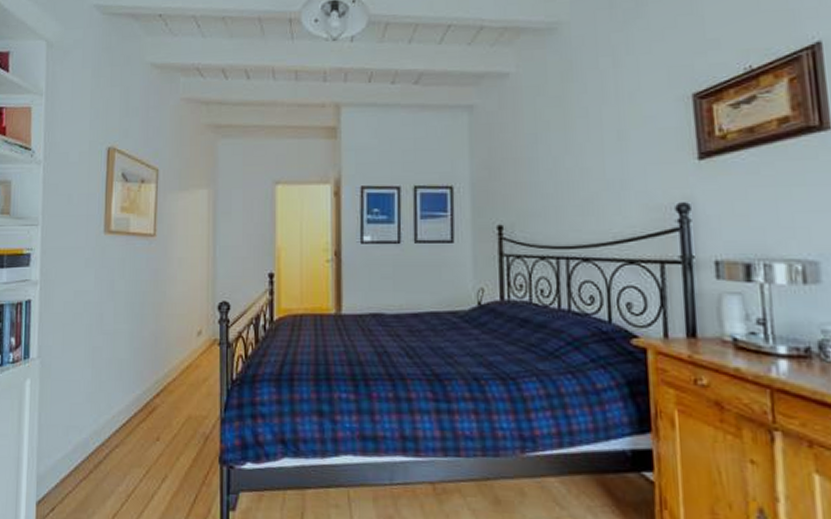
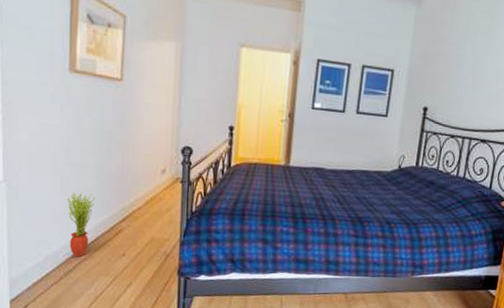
potted plant: none [98,364,128,445] -> present [66,191,95,257]

